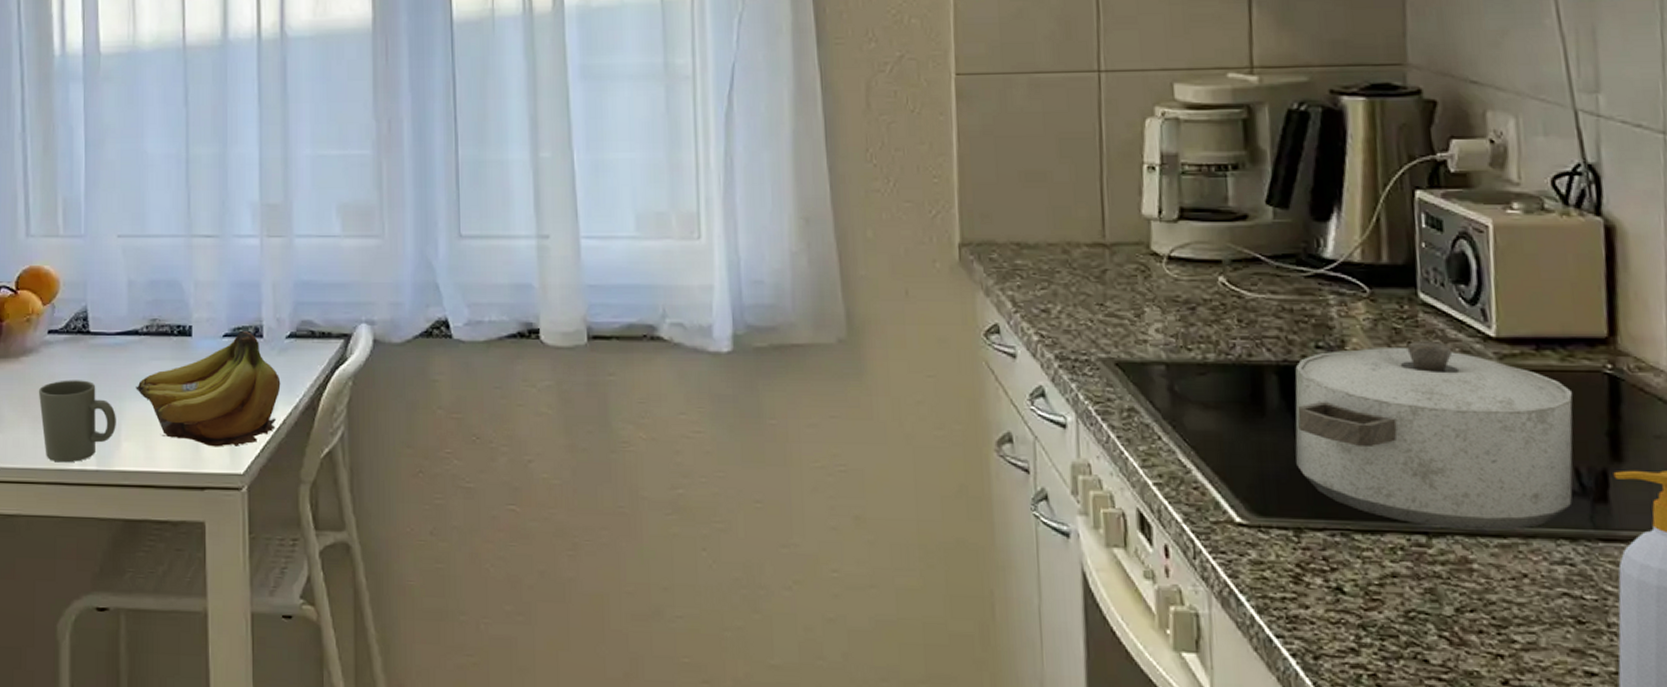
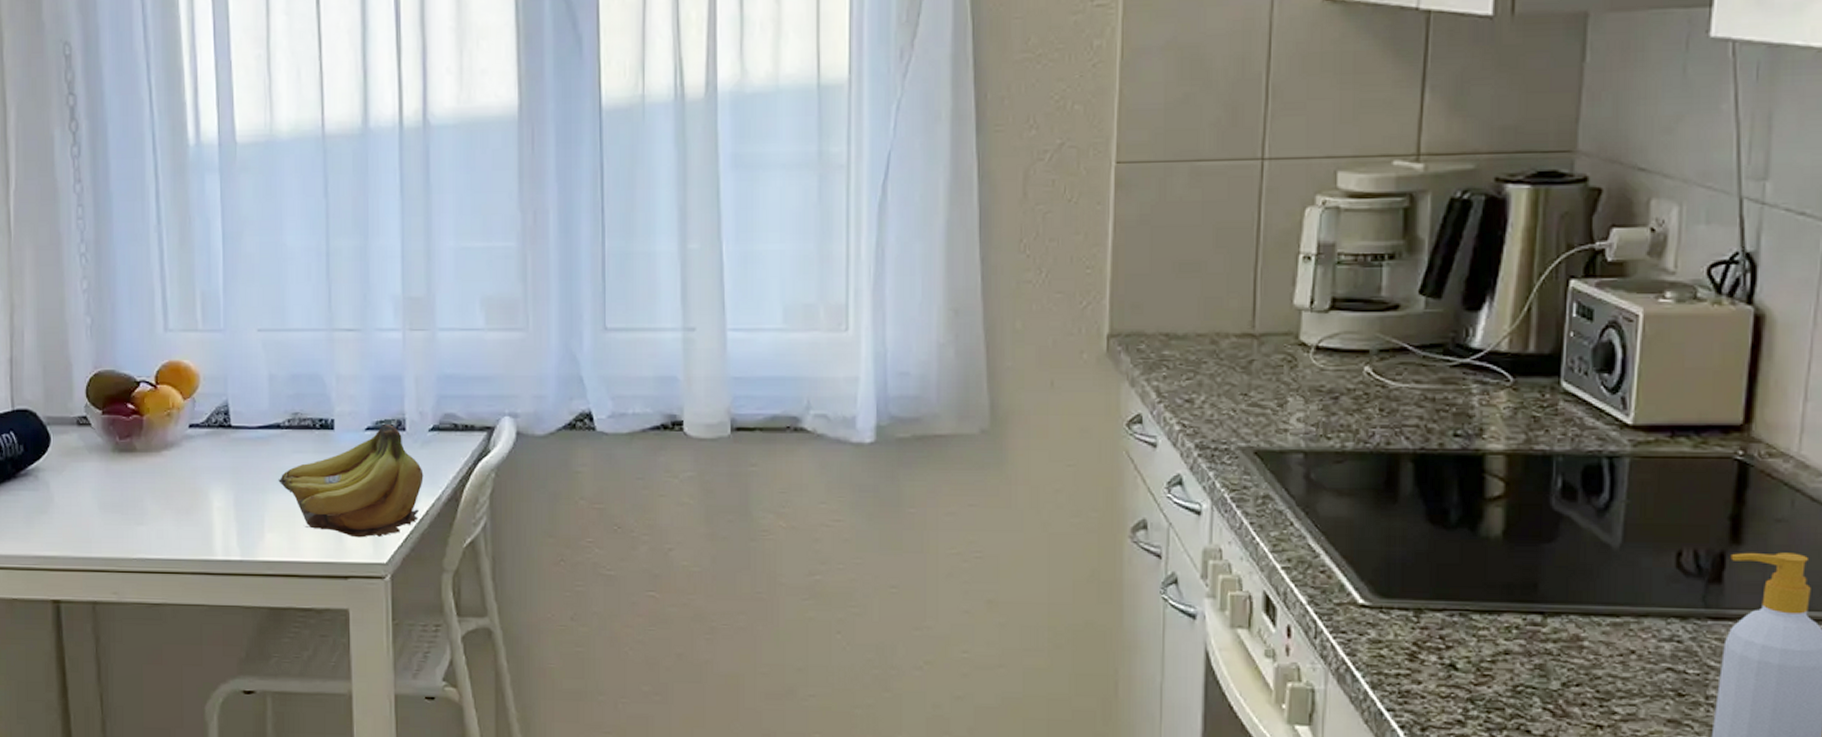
mug: present [38,380,116,463] -> none [180,473,259,554]
cooking pot: present [1295,340,1573,531] -> none [1423,428,1702,610]

